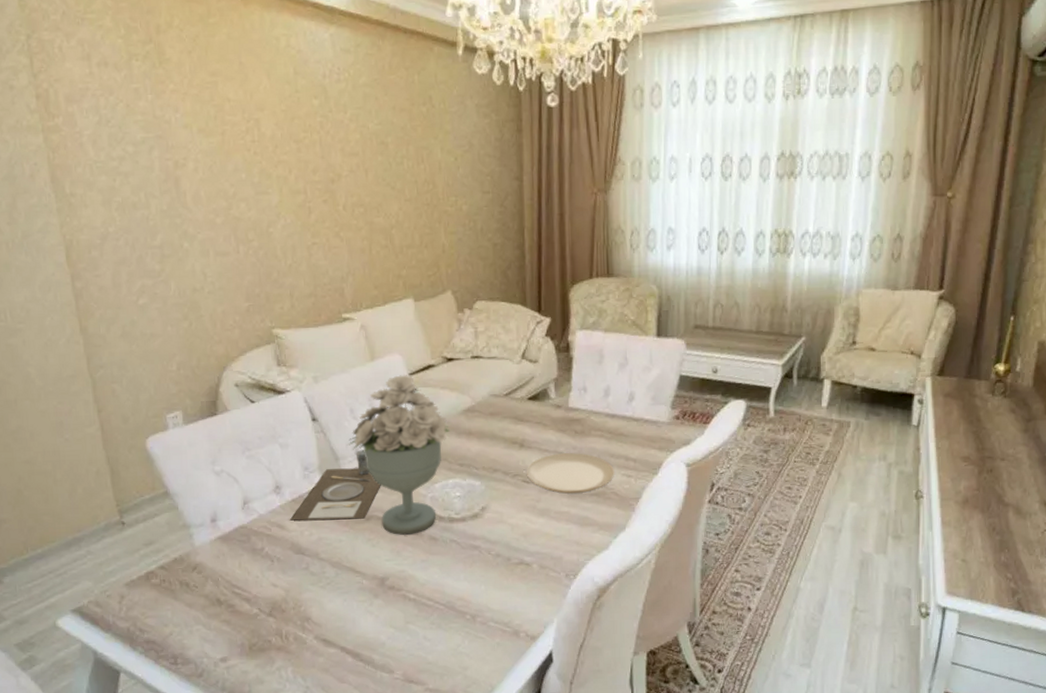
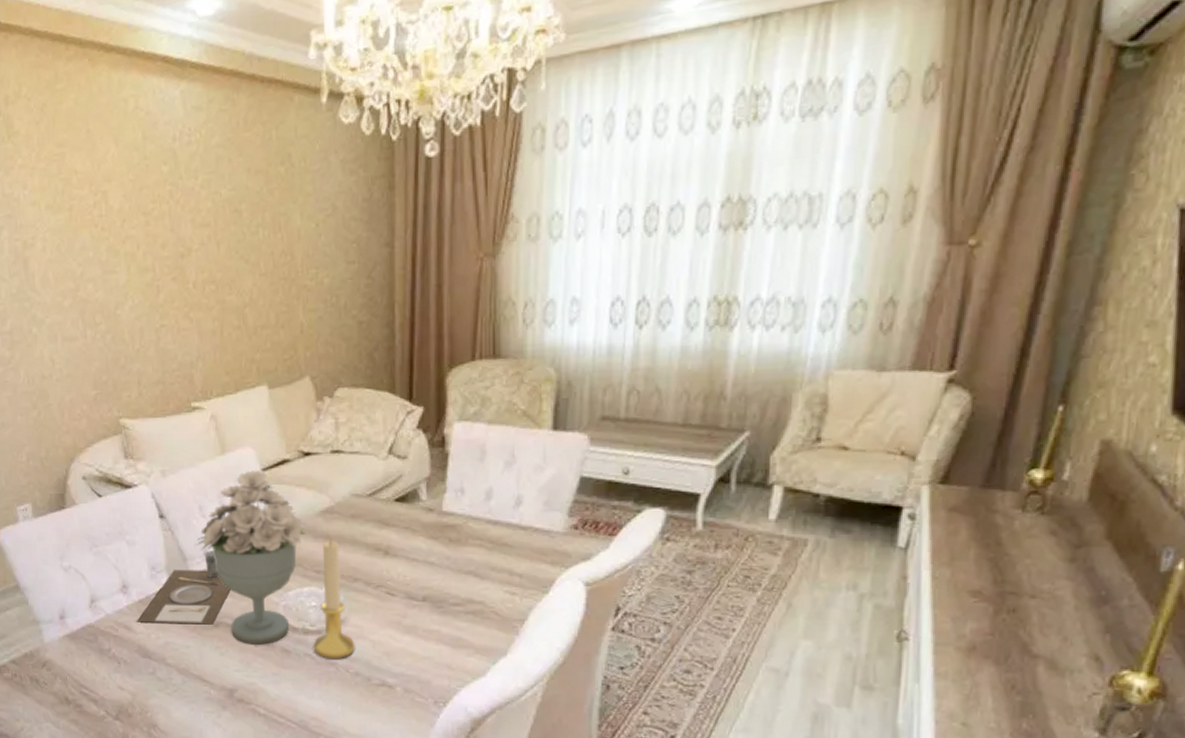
candle holder: none [459,434,496,544] -> present [314,538,355,659]
plate: present [527,453,614,494] -> none [392,564,495,610]

